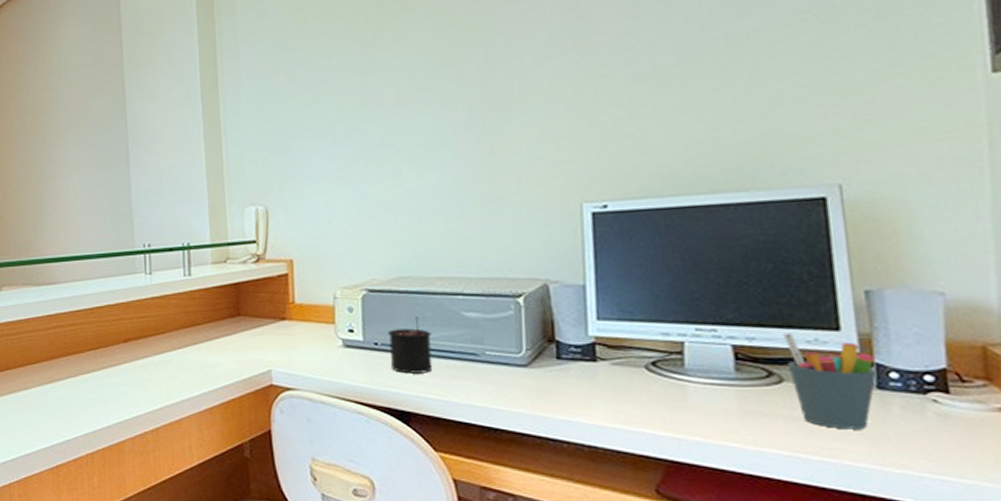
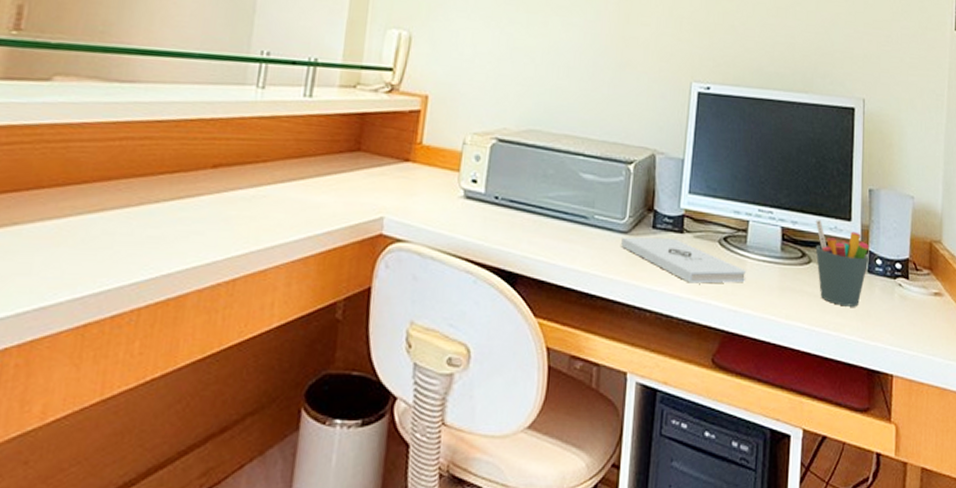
candle: present [387,316,433,374] -> none [508,173,550,233]
notepad: none [521,367,690,412] -> present [621,237,747,284]

